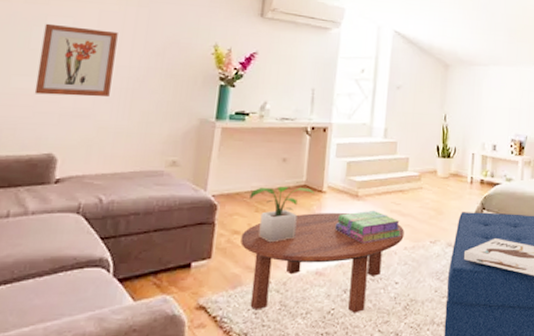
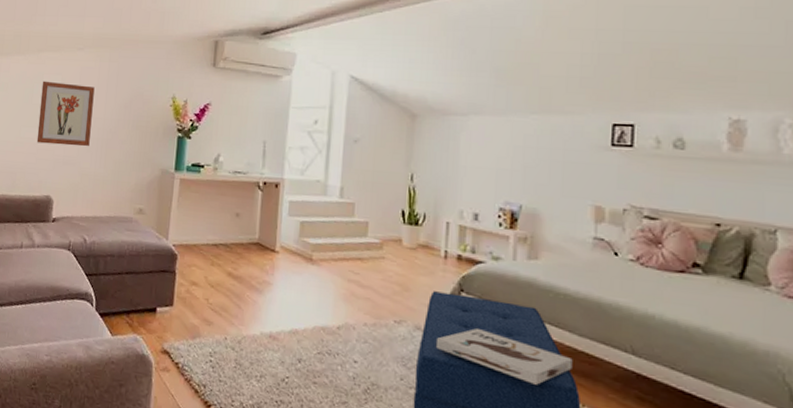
coffee table: present [240,212,404,313] -> none [198,272,364,387]
potted plant: present [250,186,315,243] -> none [206,240,267,299]
stack of books: present [335,210,402,244] -> none [288,276,361,313]

